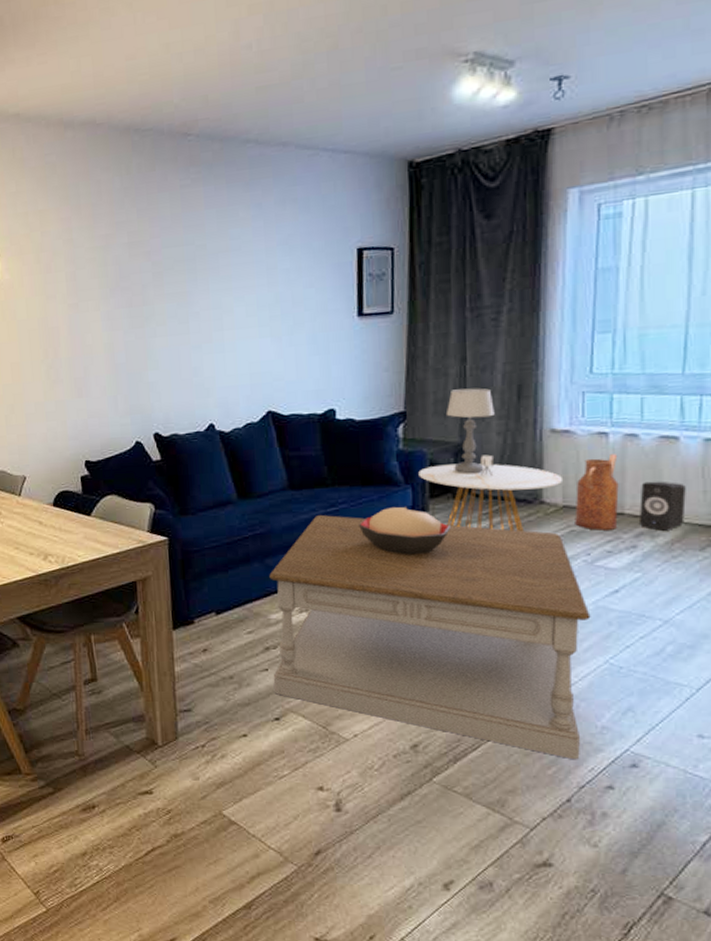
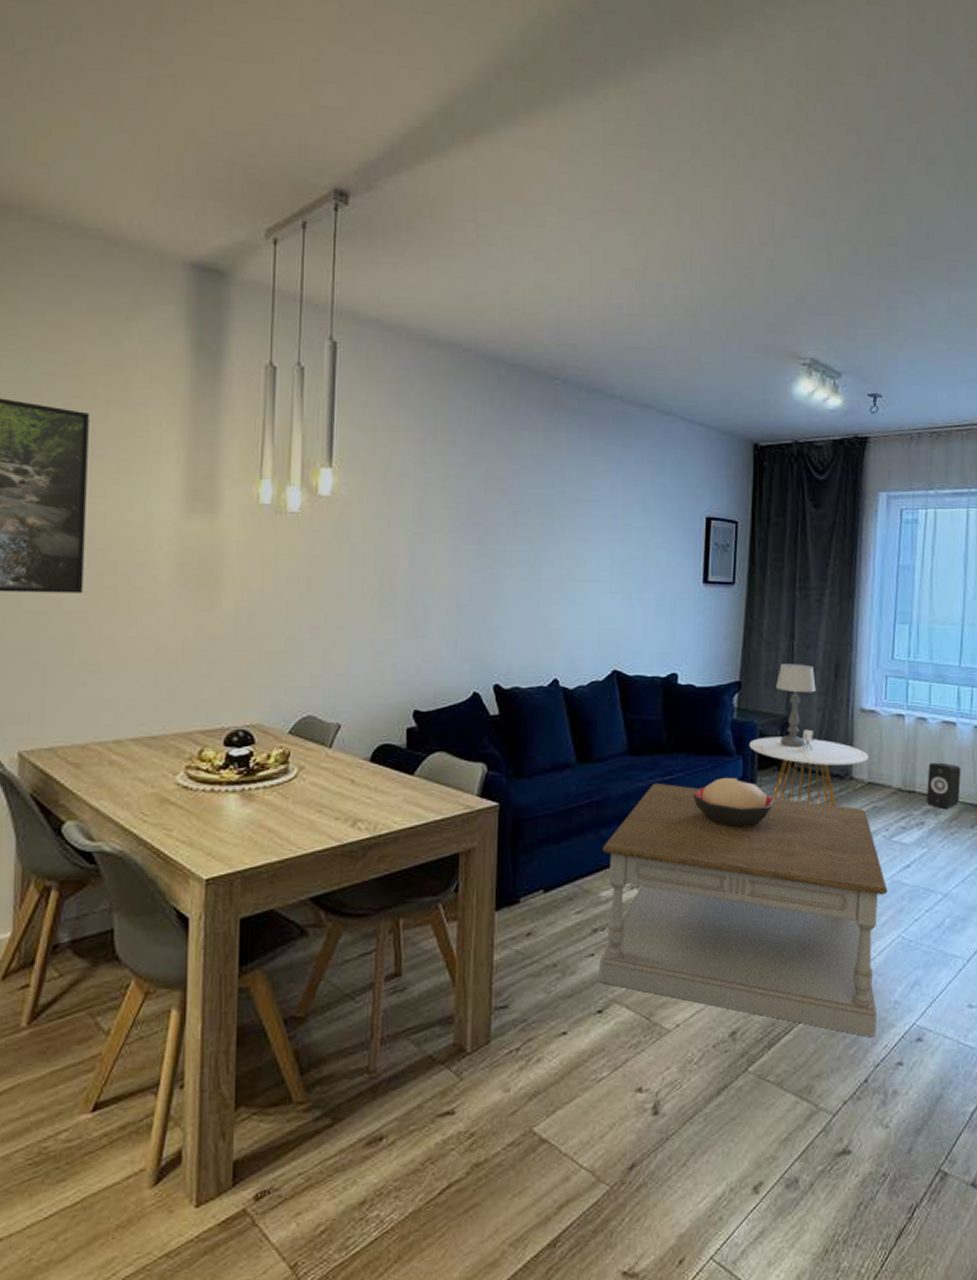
watering can: present [575,454,619,531] -> none [877,735,912,807]

